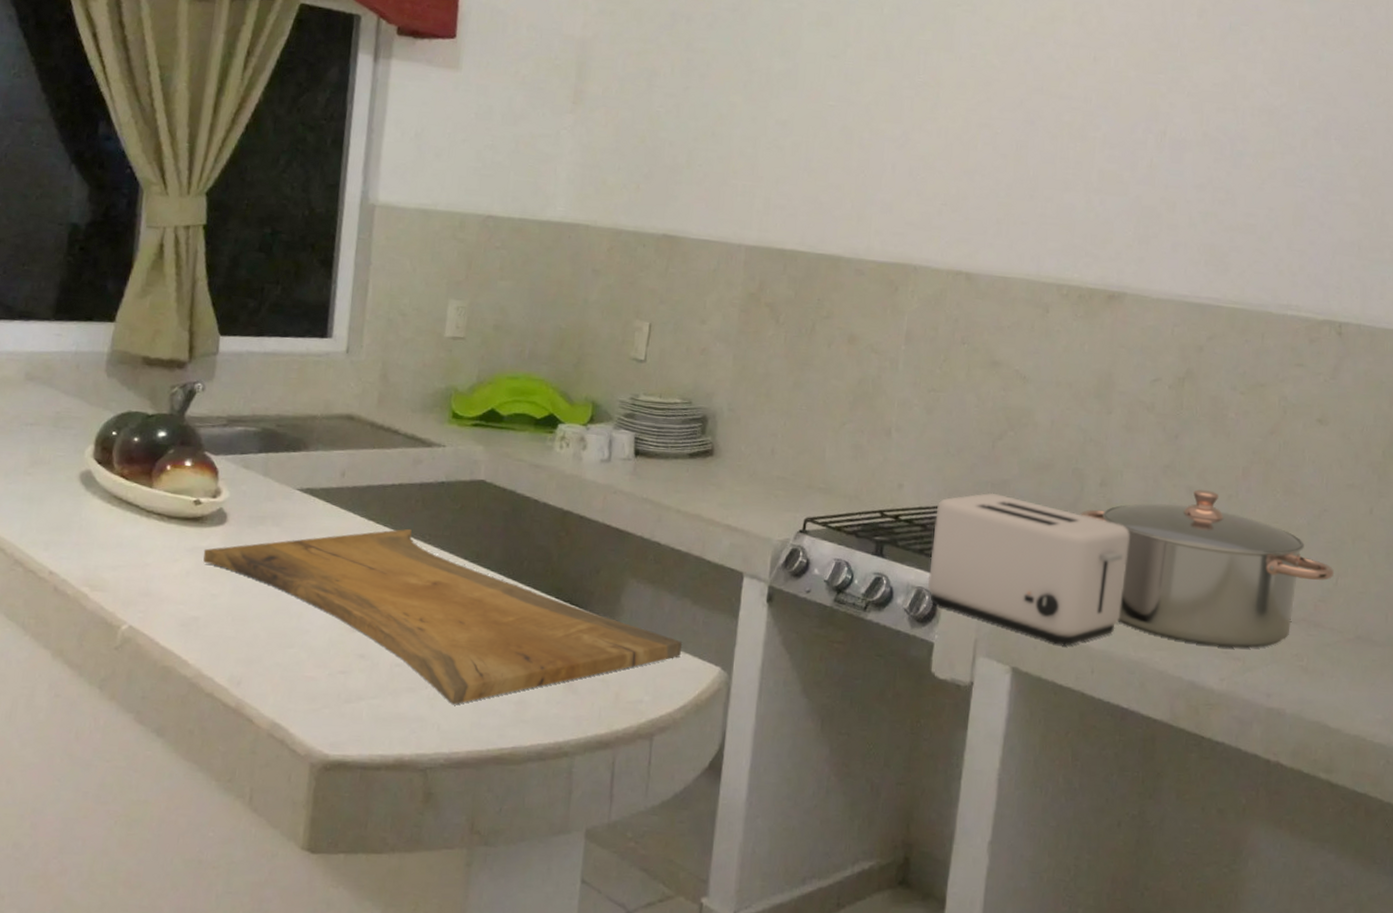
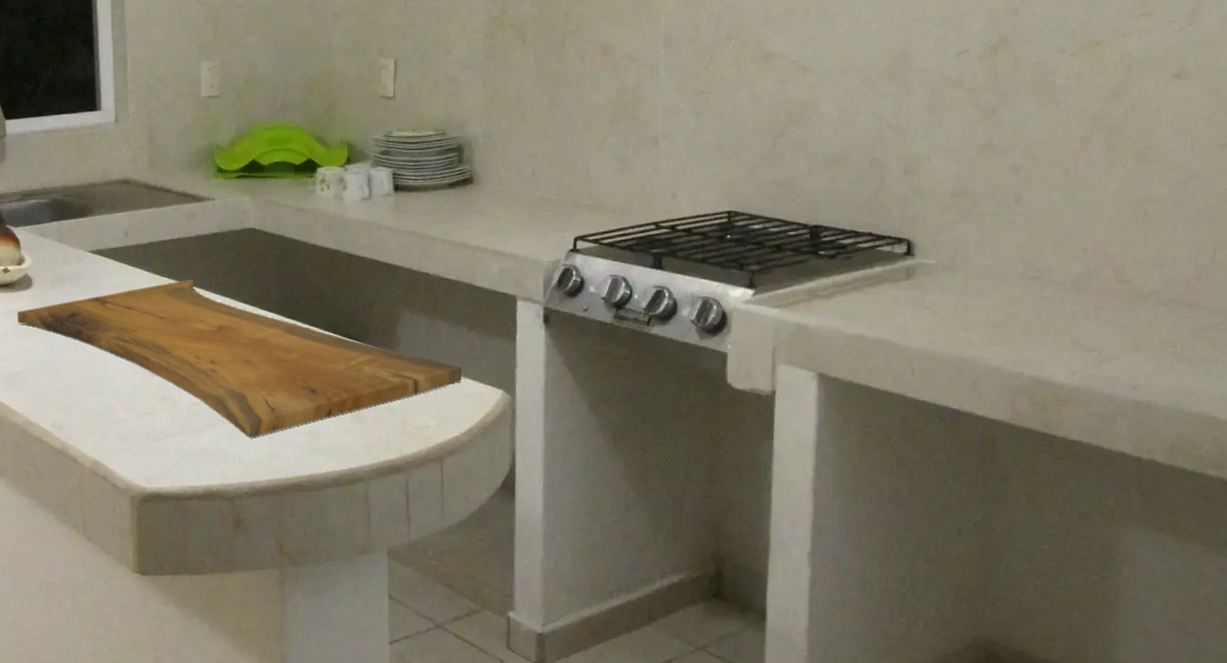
toaster: present [928,492,1130,646] -> none [714,193,945,347]
cooking pot: present [1080,489,1334,649] -> none [883,167,1209,338]

